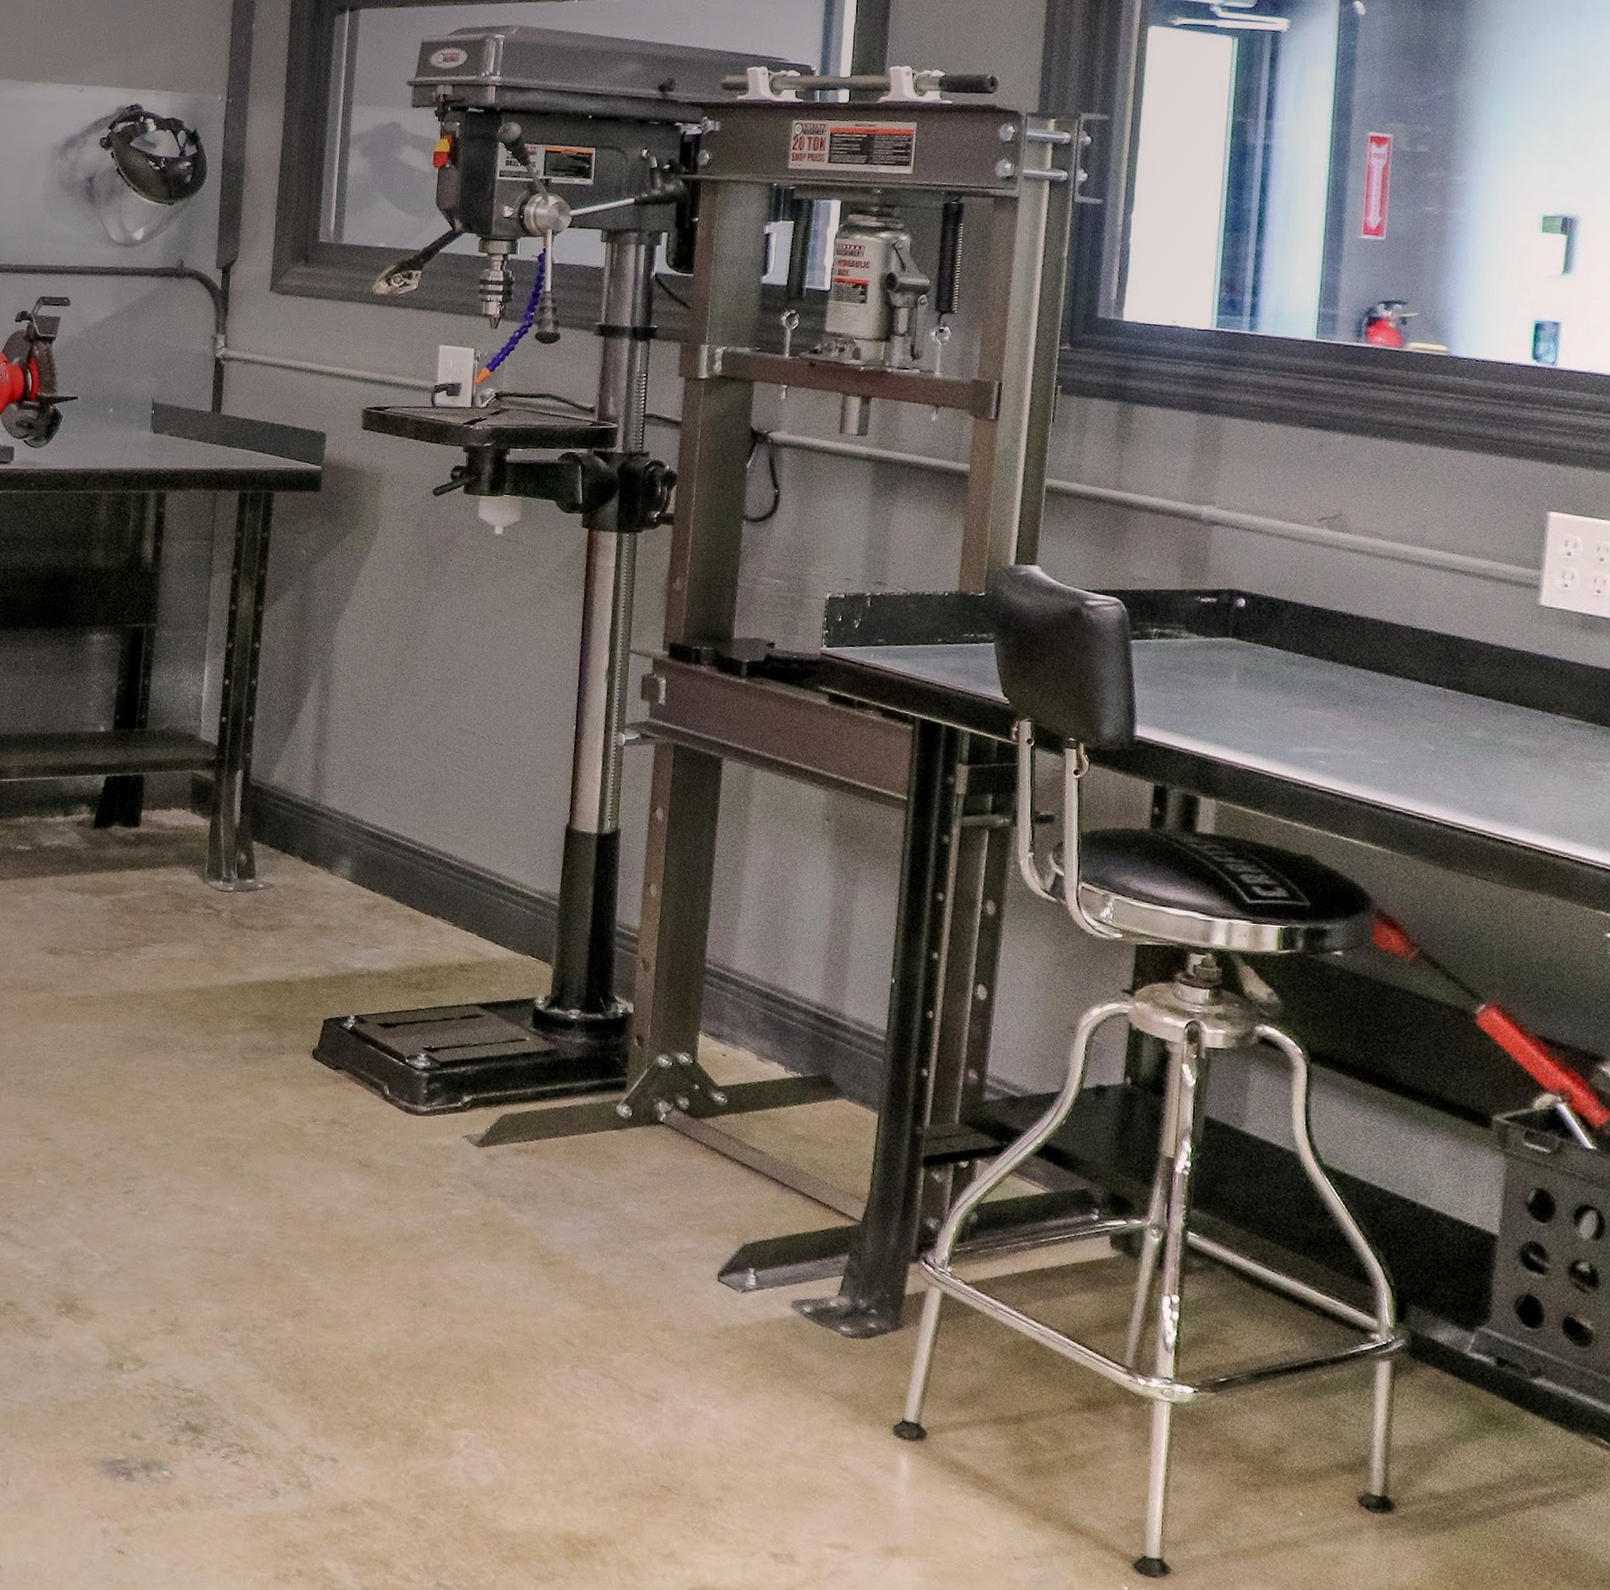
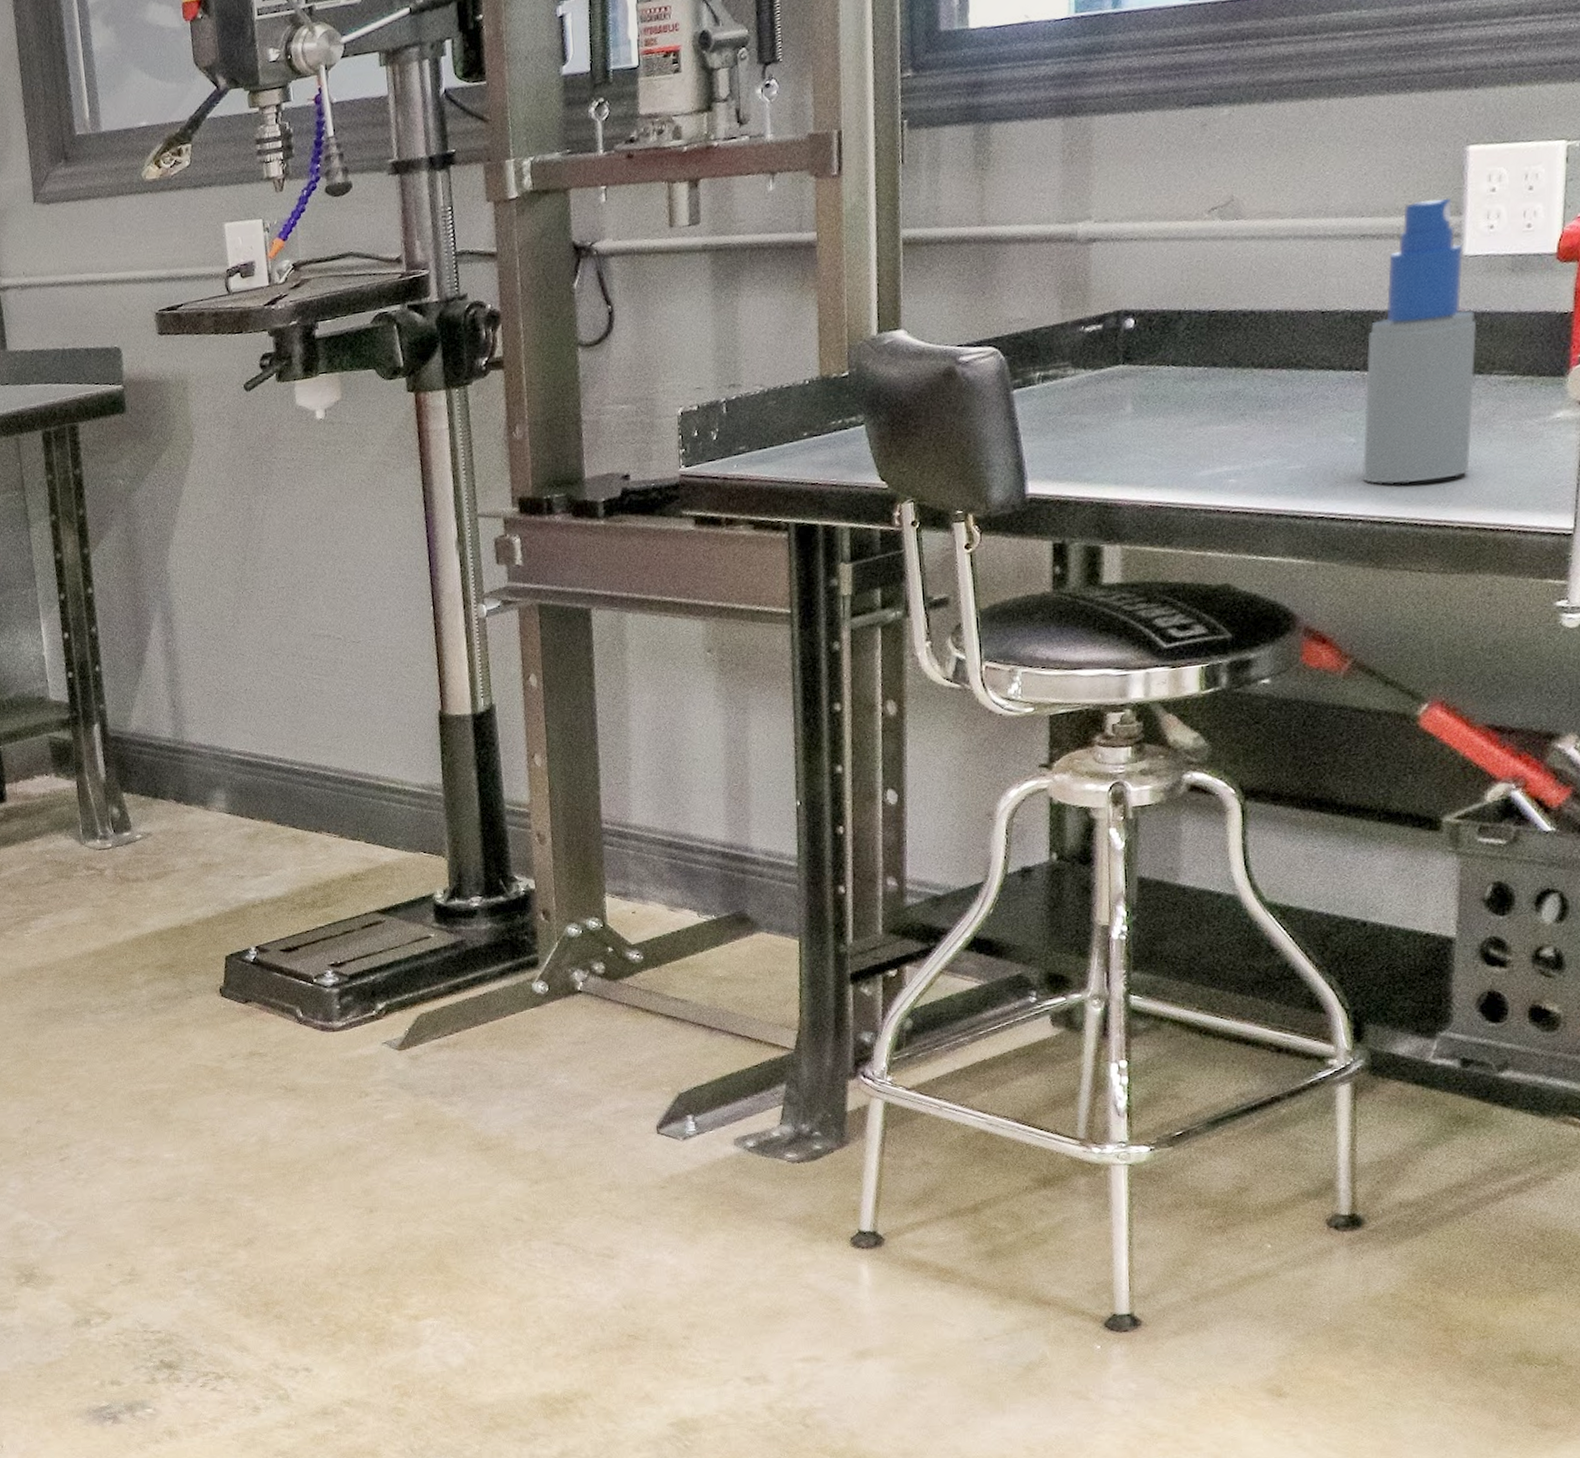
spray bottle: none [1438,550,1548,800] -> present [1362,197,1477,485]

